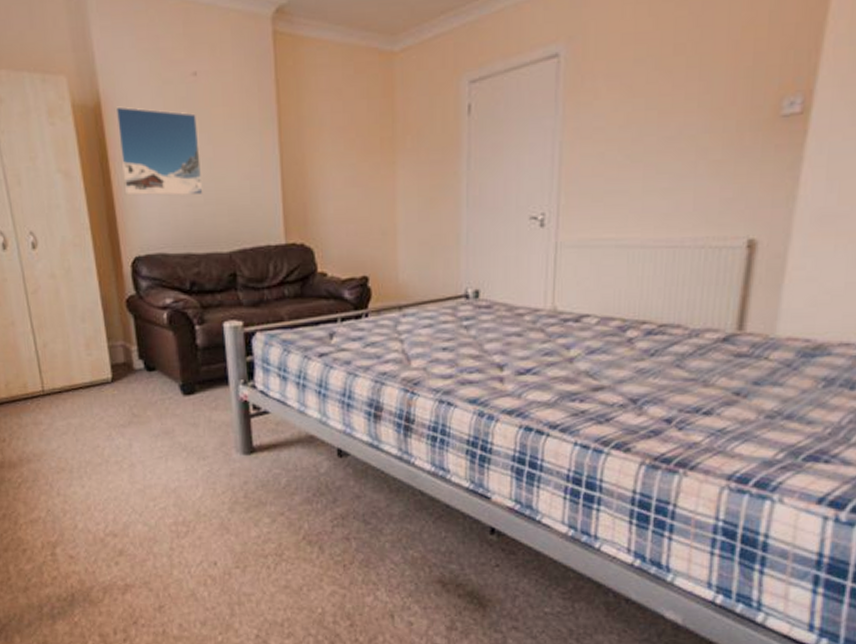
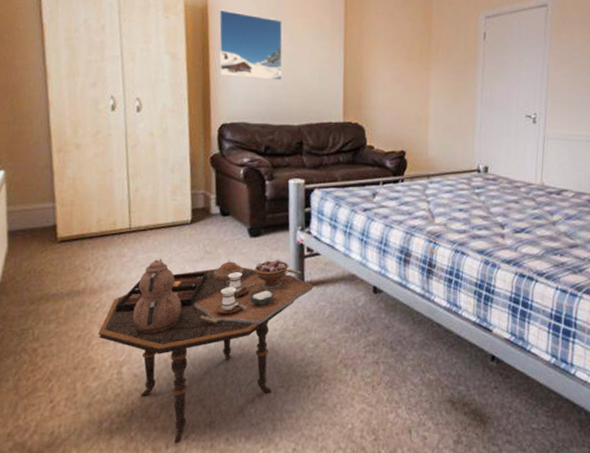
side table: none [24,420,264,630] -> present [98,259,314,444]

